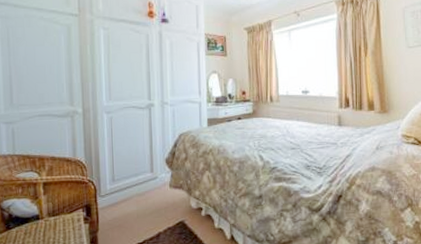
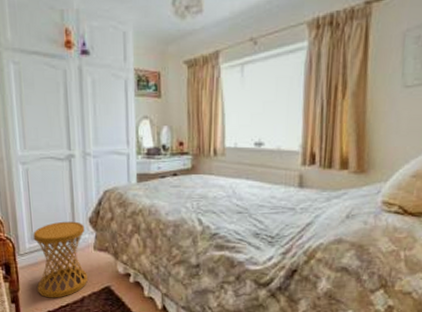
side table: none [114,162,163,236] -> present [33,221,88,298]

